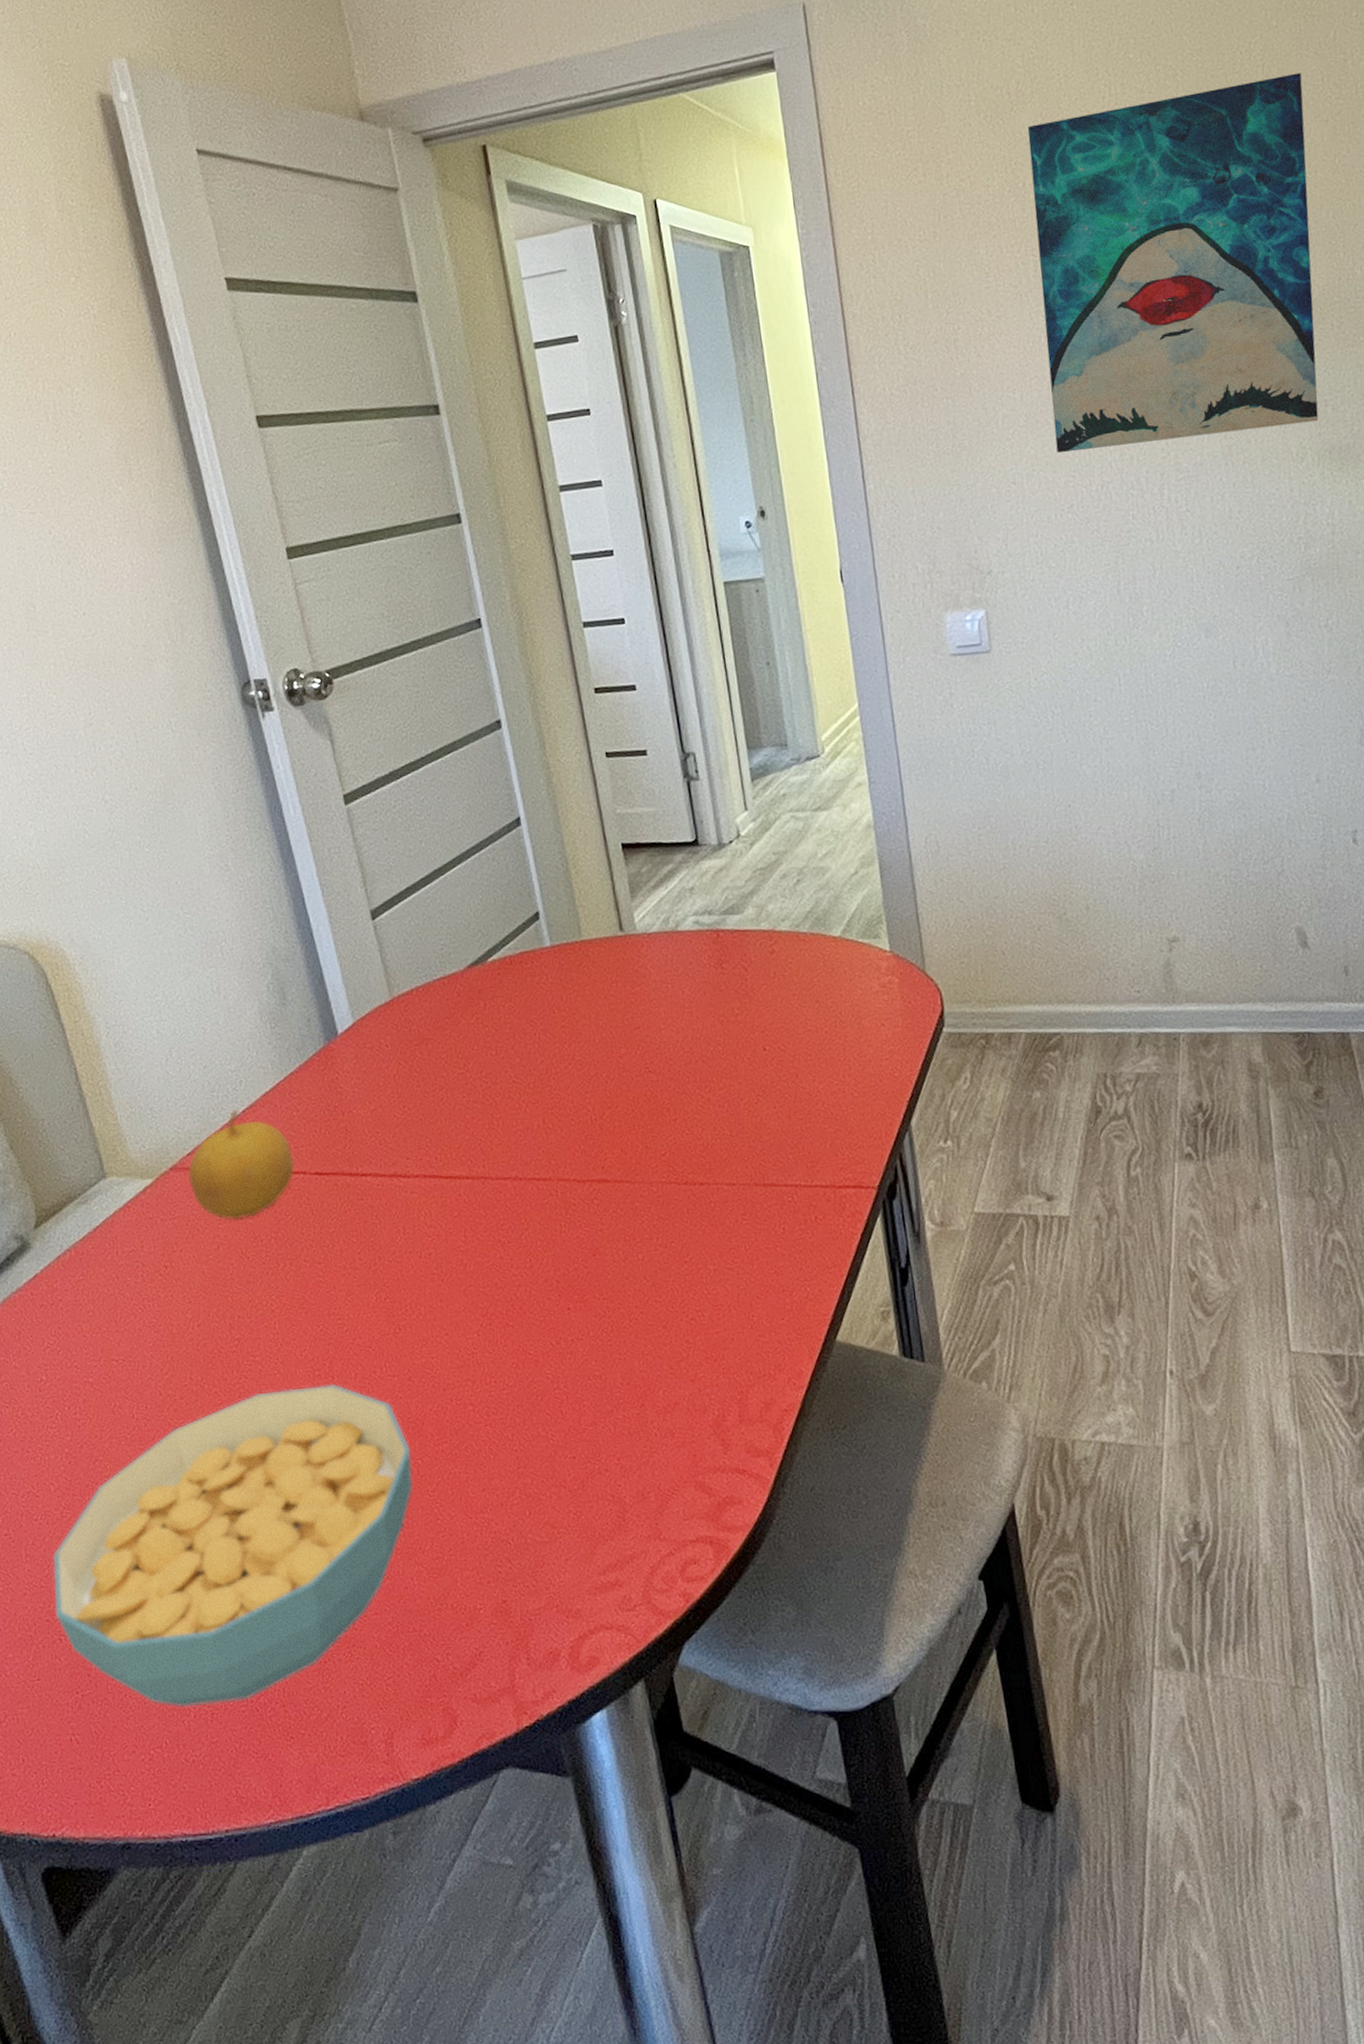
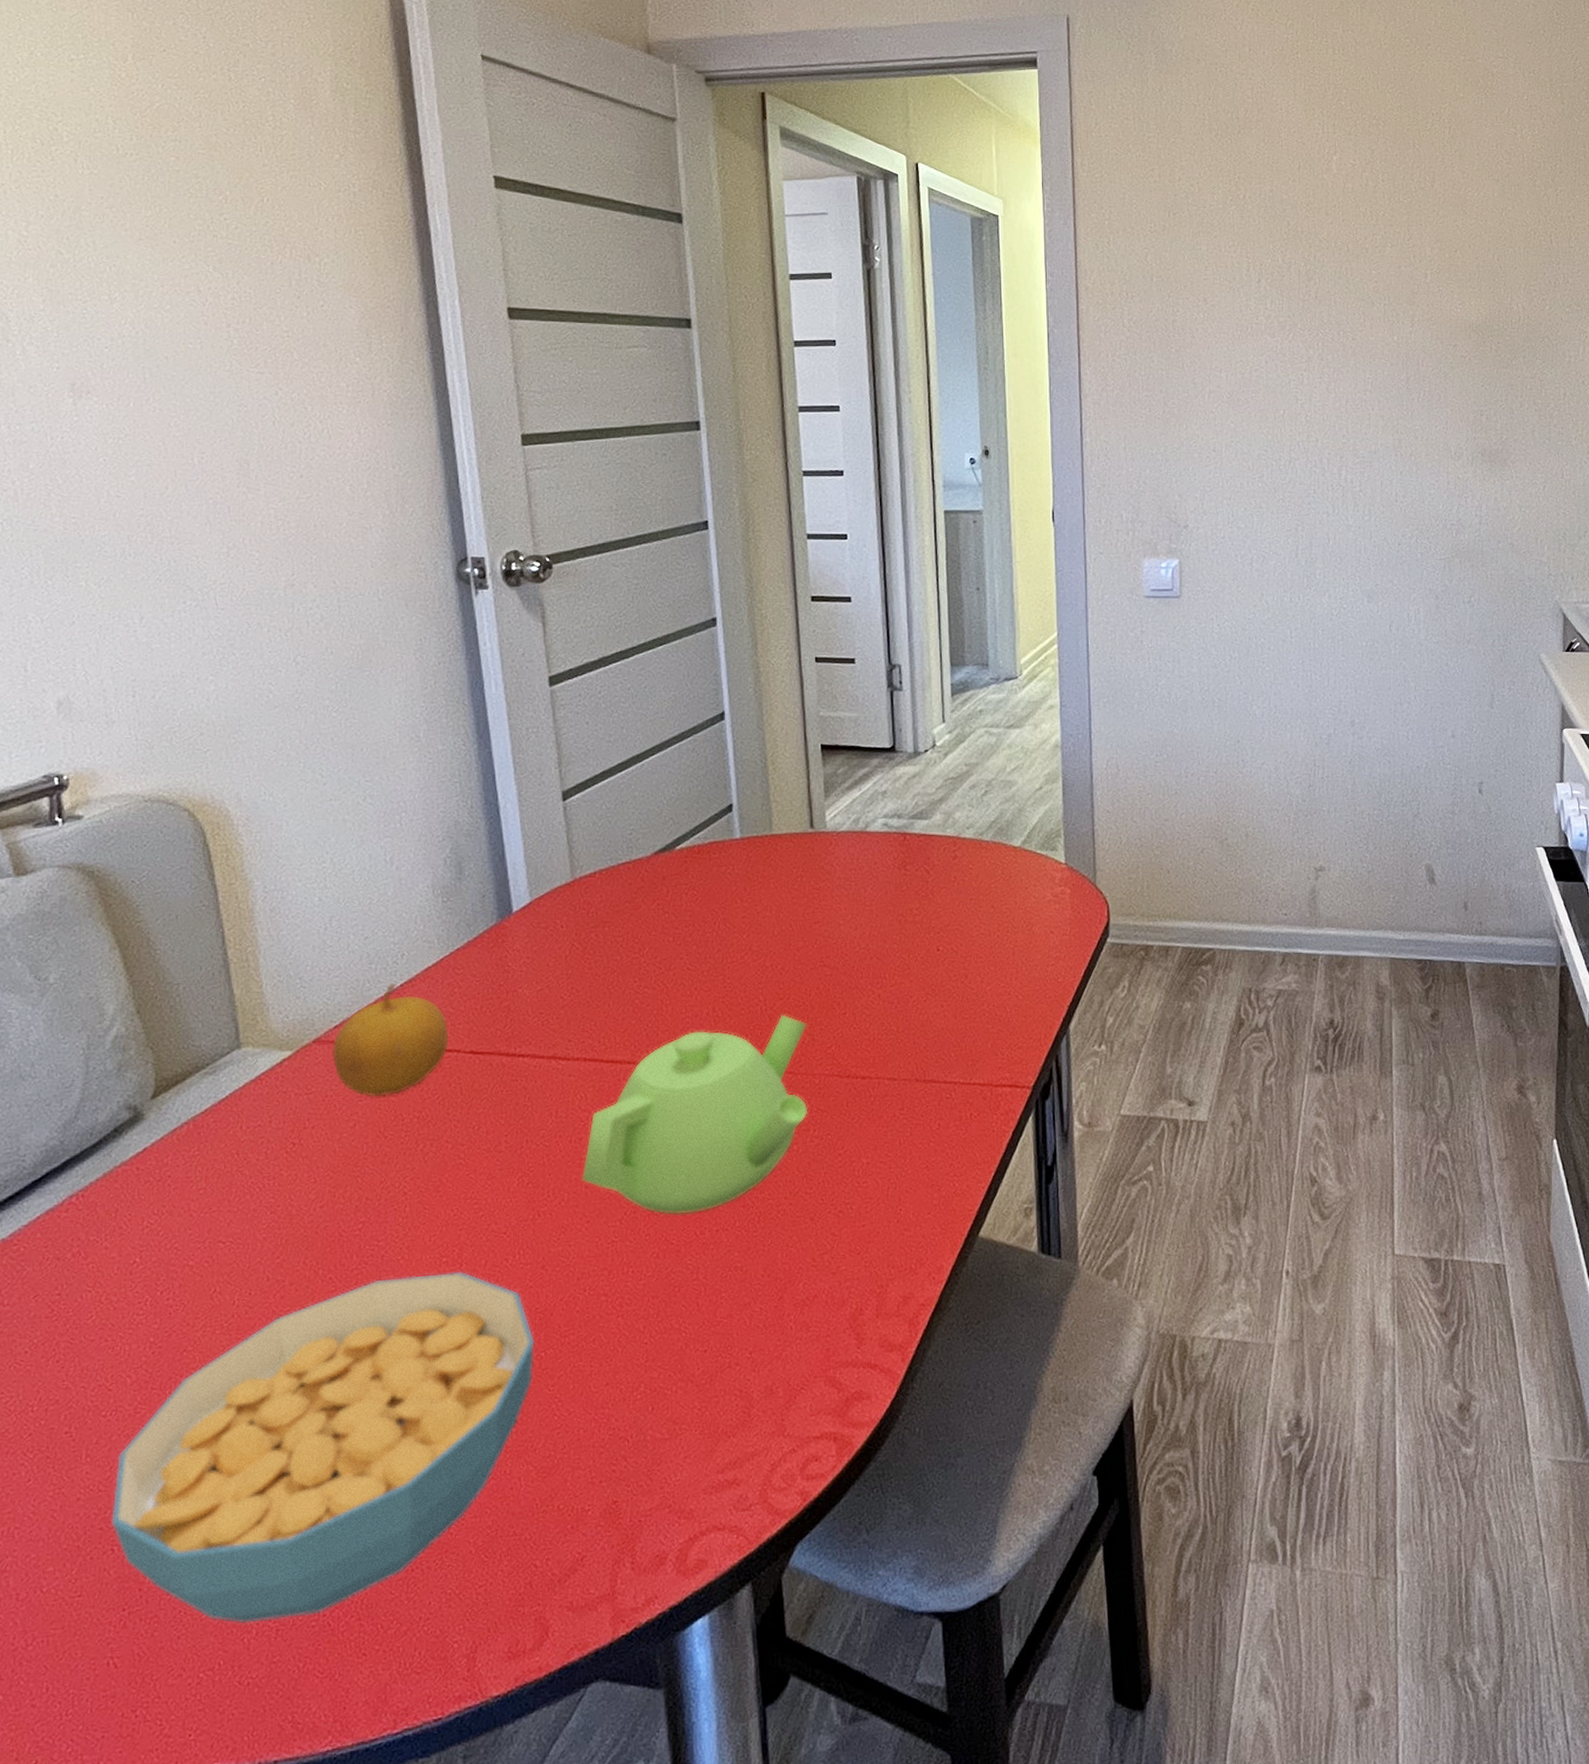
teapot: none [435,1123,650,1326] -> present [582,1014,808,1215]
wall art: present [1027,72,1319,453] -> none [1251,138,1480,429]

